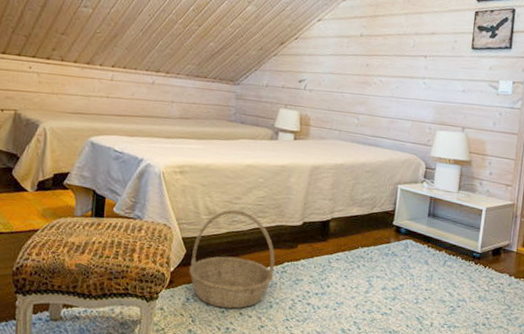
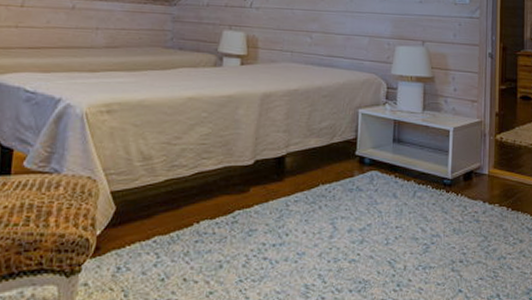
basket: present [189,209,275,309] -> none [120,152,224,275]

